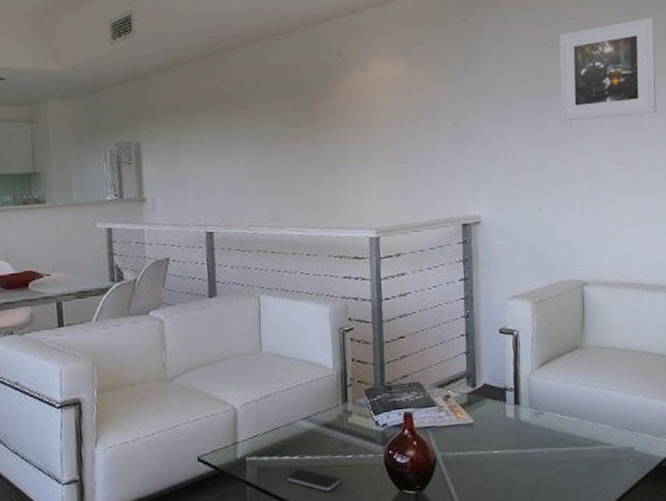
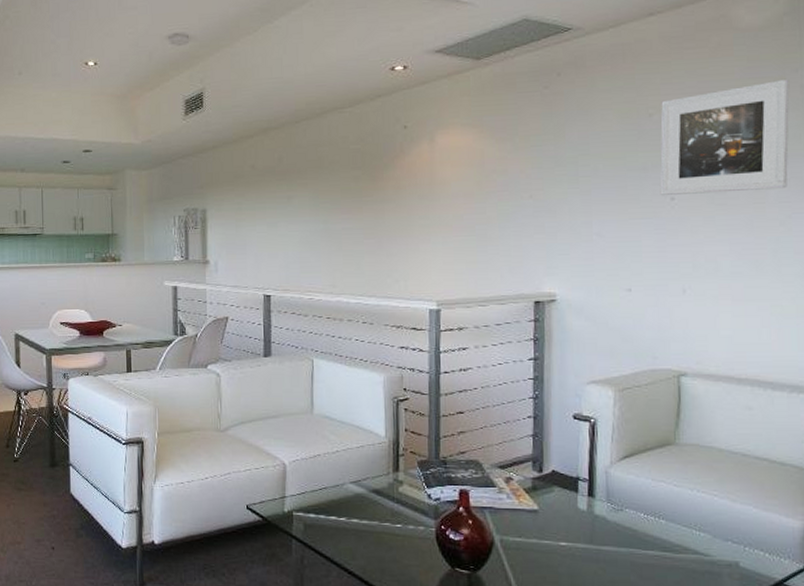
smartphone: present [287,468,341,491] -> none [333,530,388,557]

